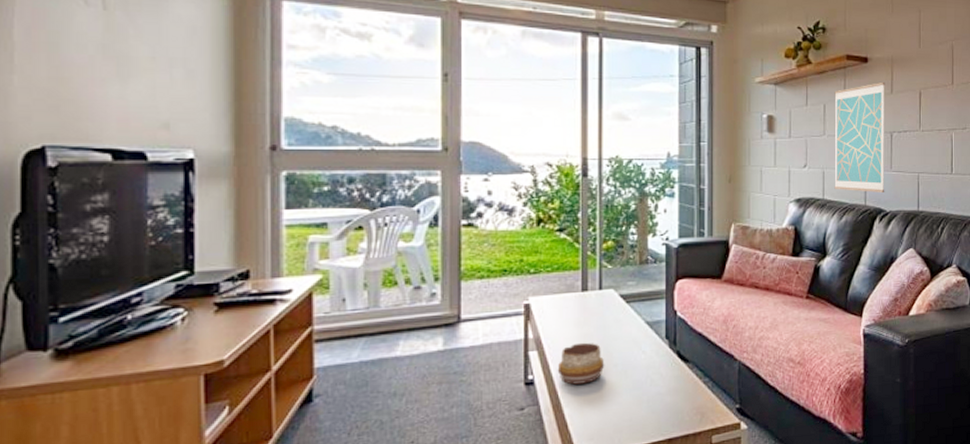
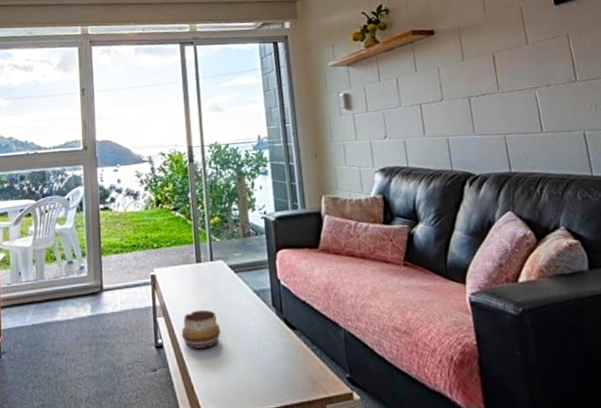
wall art: present [834,81,885,192] -> none [405,50,471,158]

